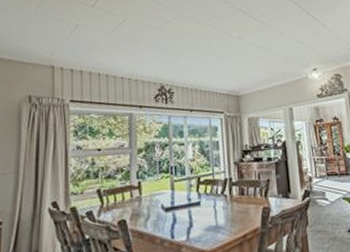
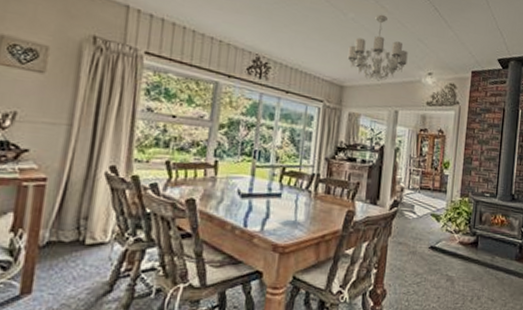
chandelier: none [238,28,292,87] -> present [347,14,408,82]

